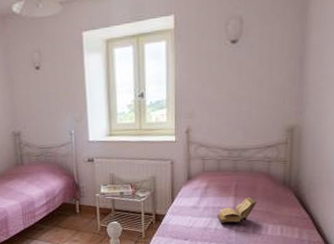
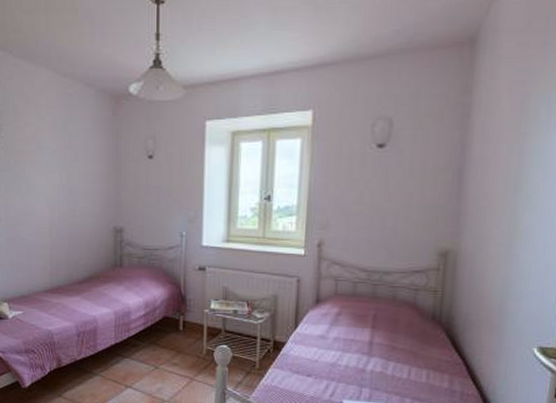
book: present [217,196,257,225] -> none [349,330,399,365]

